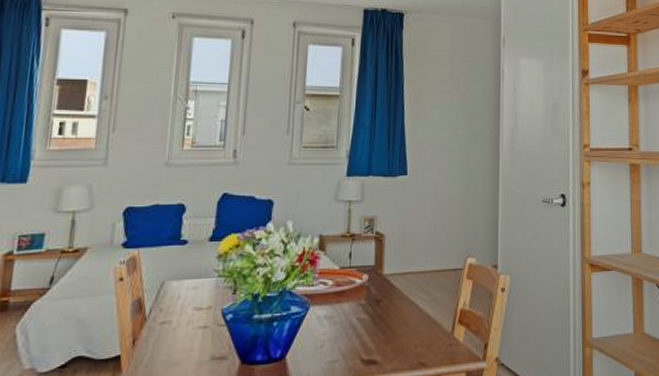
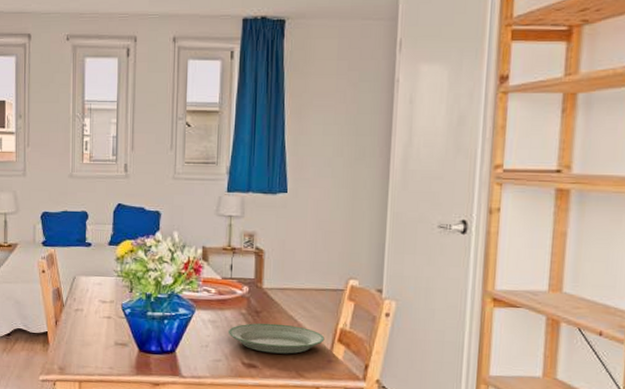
plate: none [345,311,446,345] -> present [227,323,325,354]

